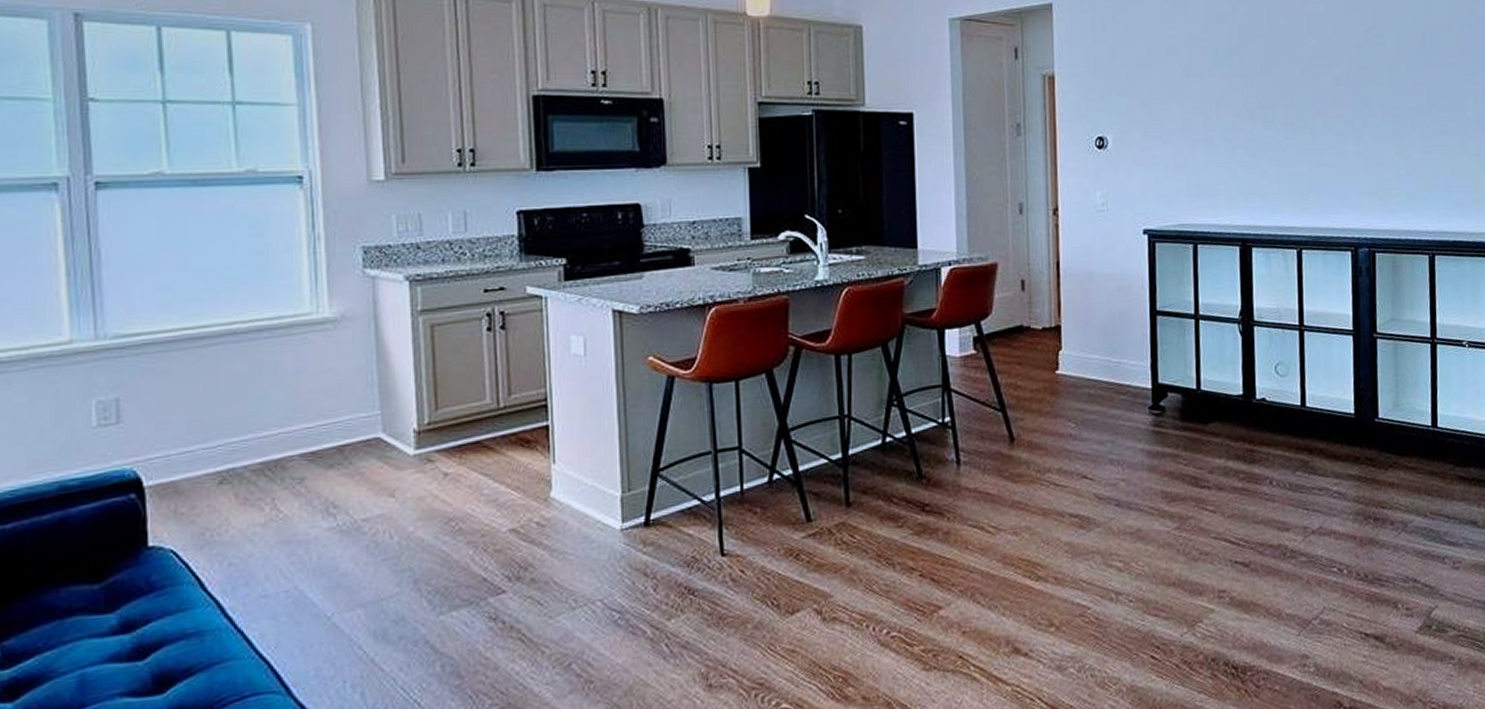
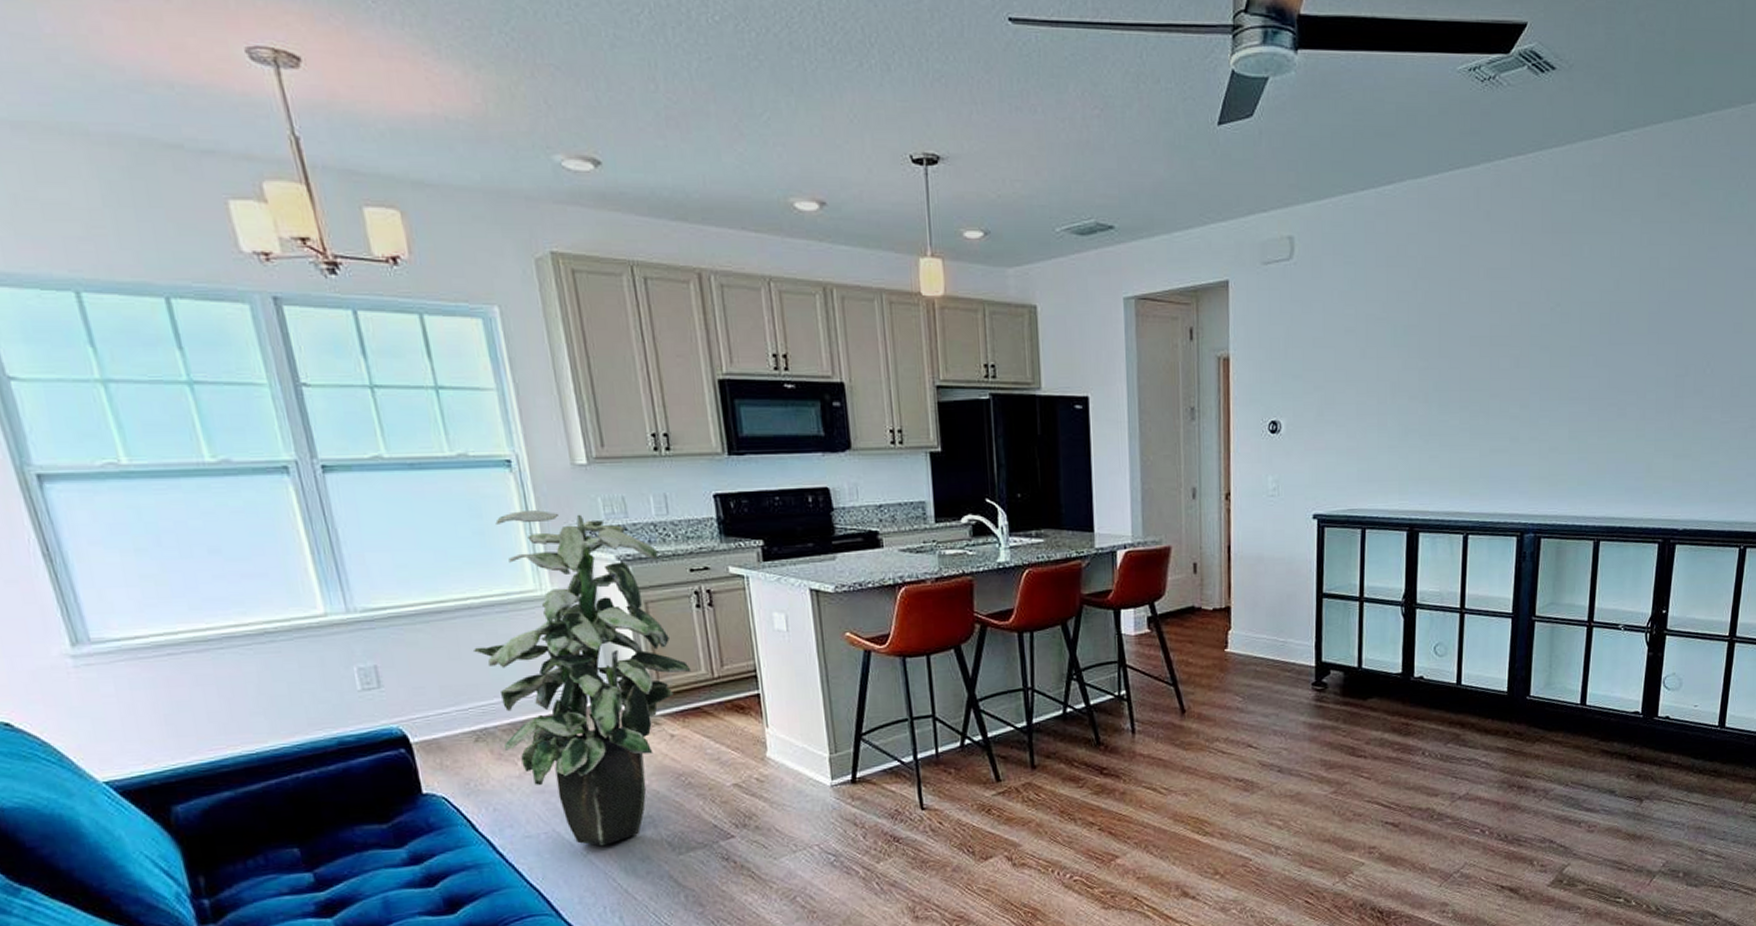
indoor plant: none [231,228,475,606] -> present [472,510,692,846]

